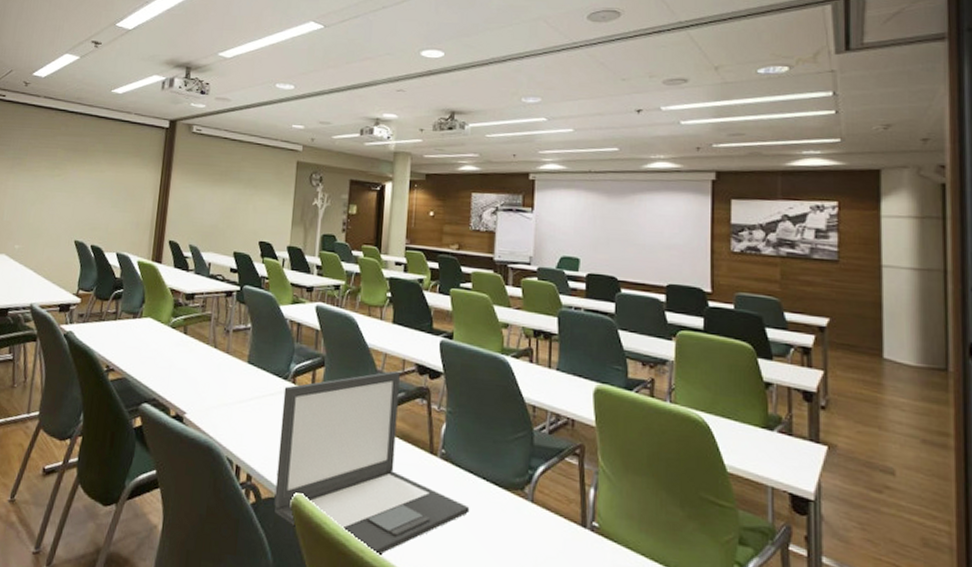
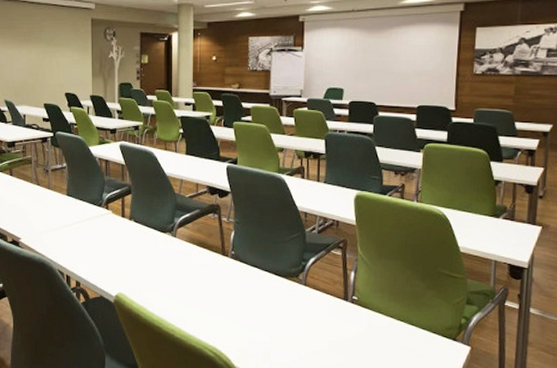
laptop: present [274,370,470,556] -> none [99,193,256,333]

